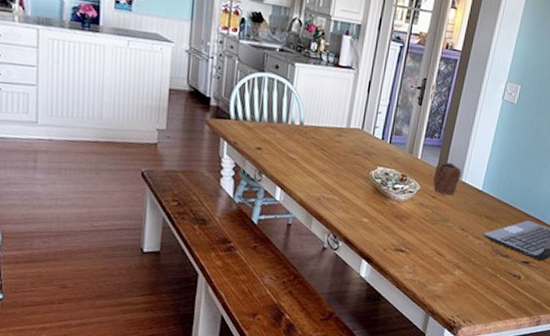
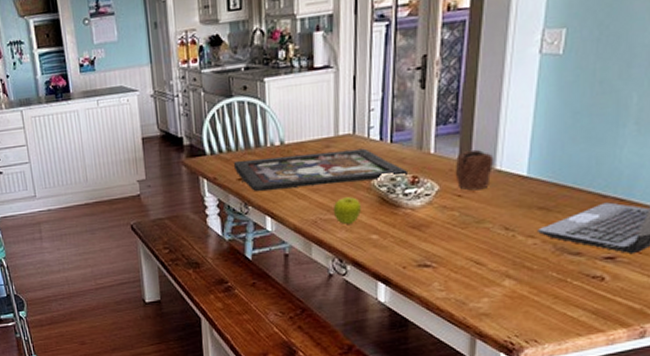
board game: none [254,130,400,174] -> present [233,148,409,192]
fruit: none [335,182,359,206] -> present [332,197,361,224]

